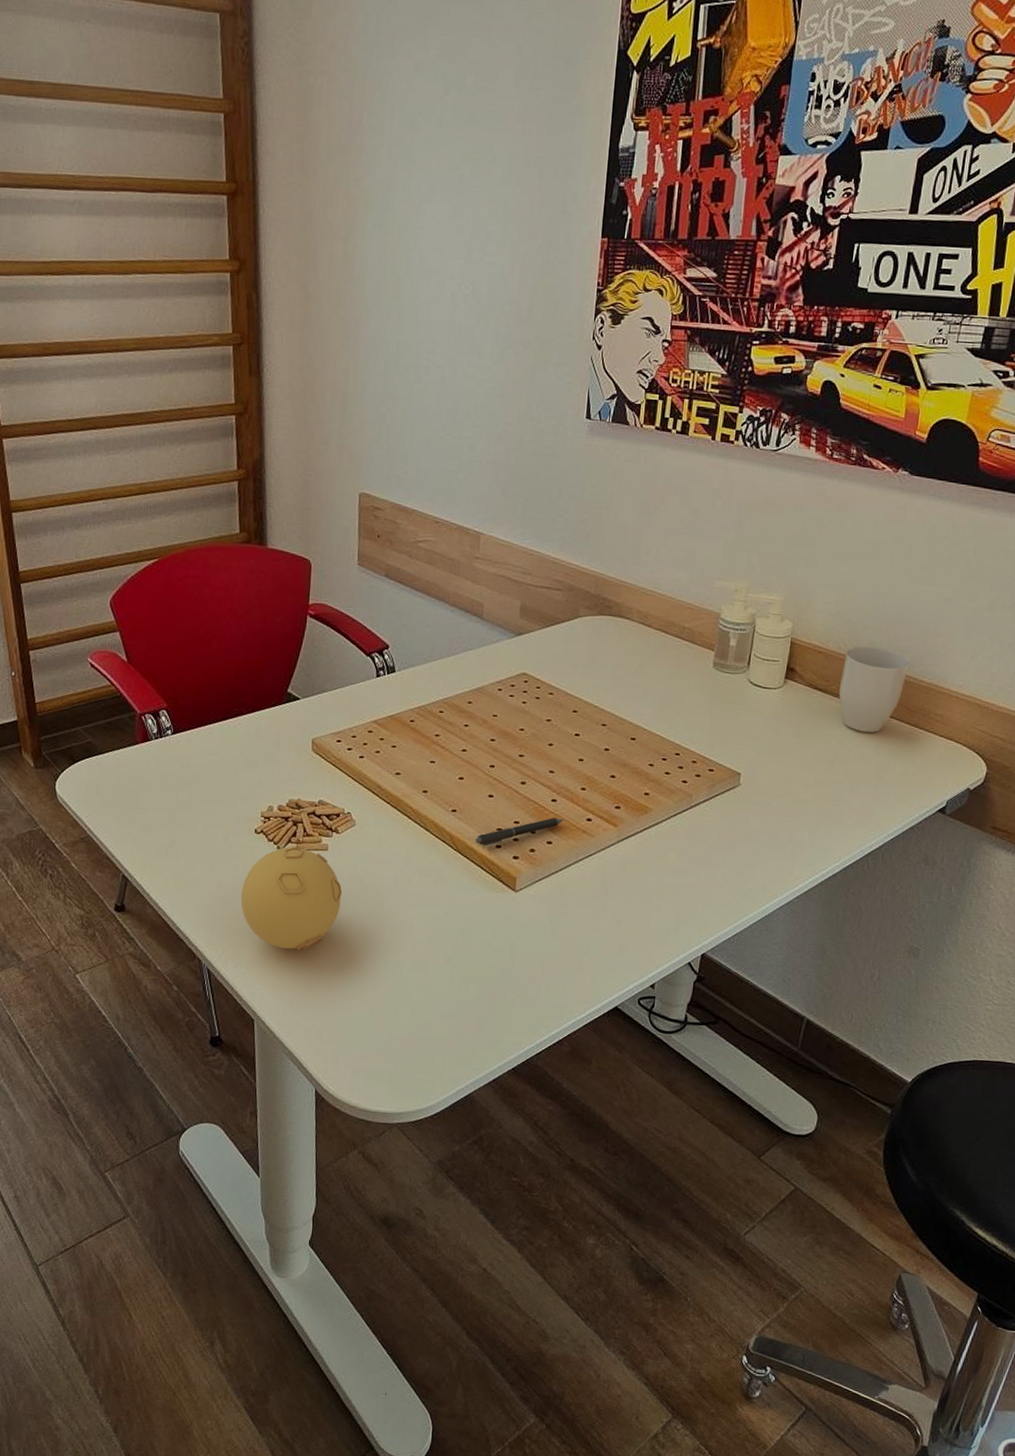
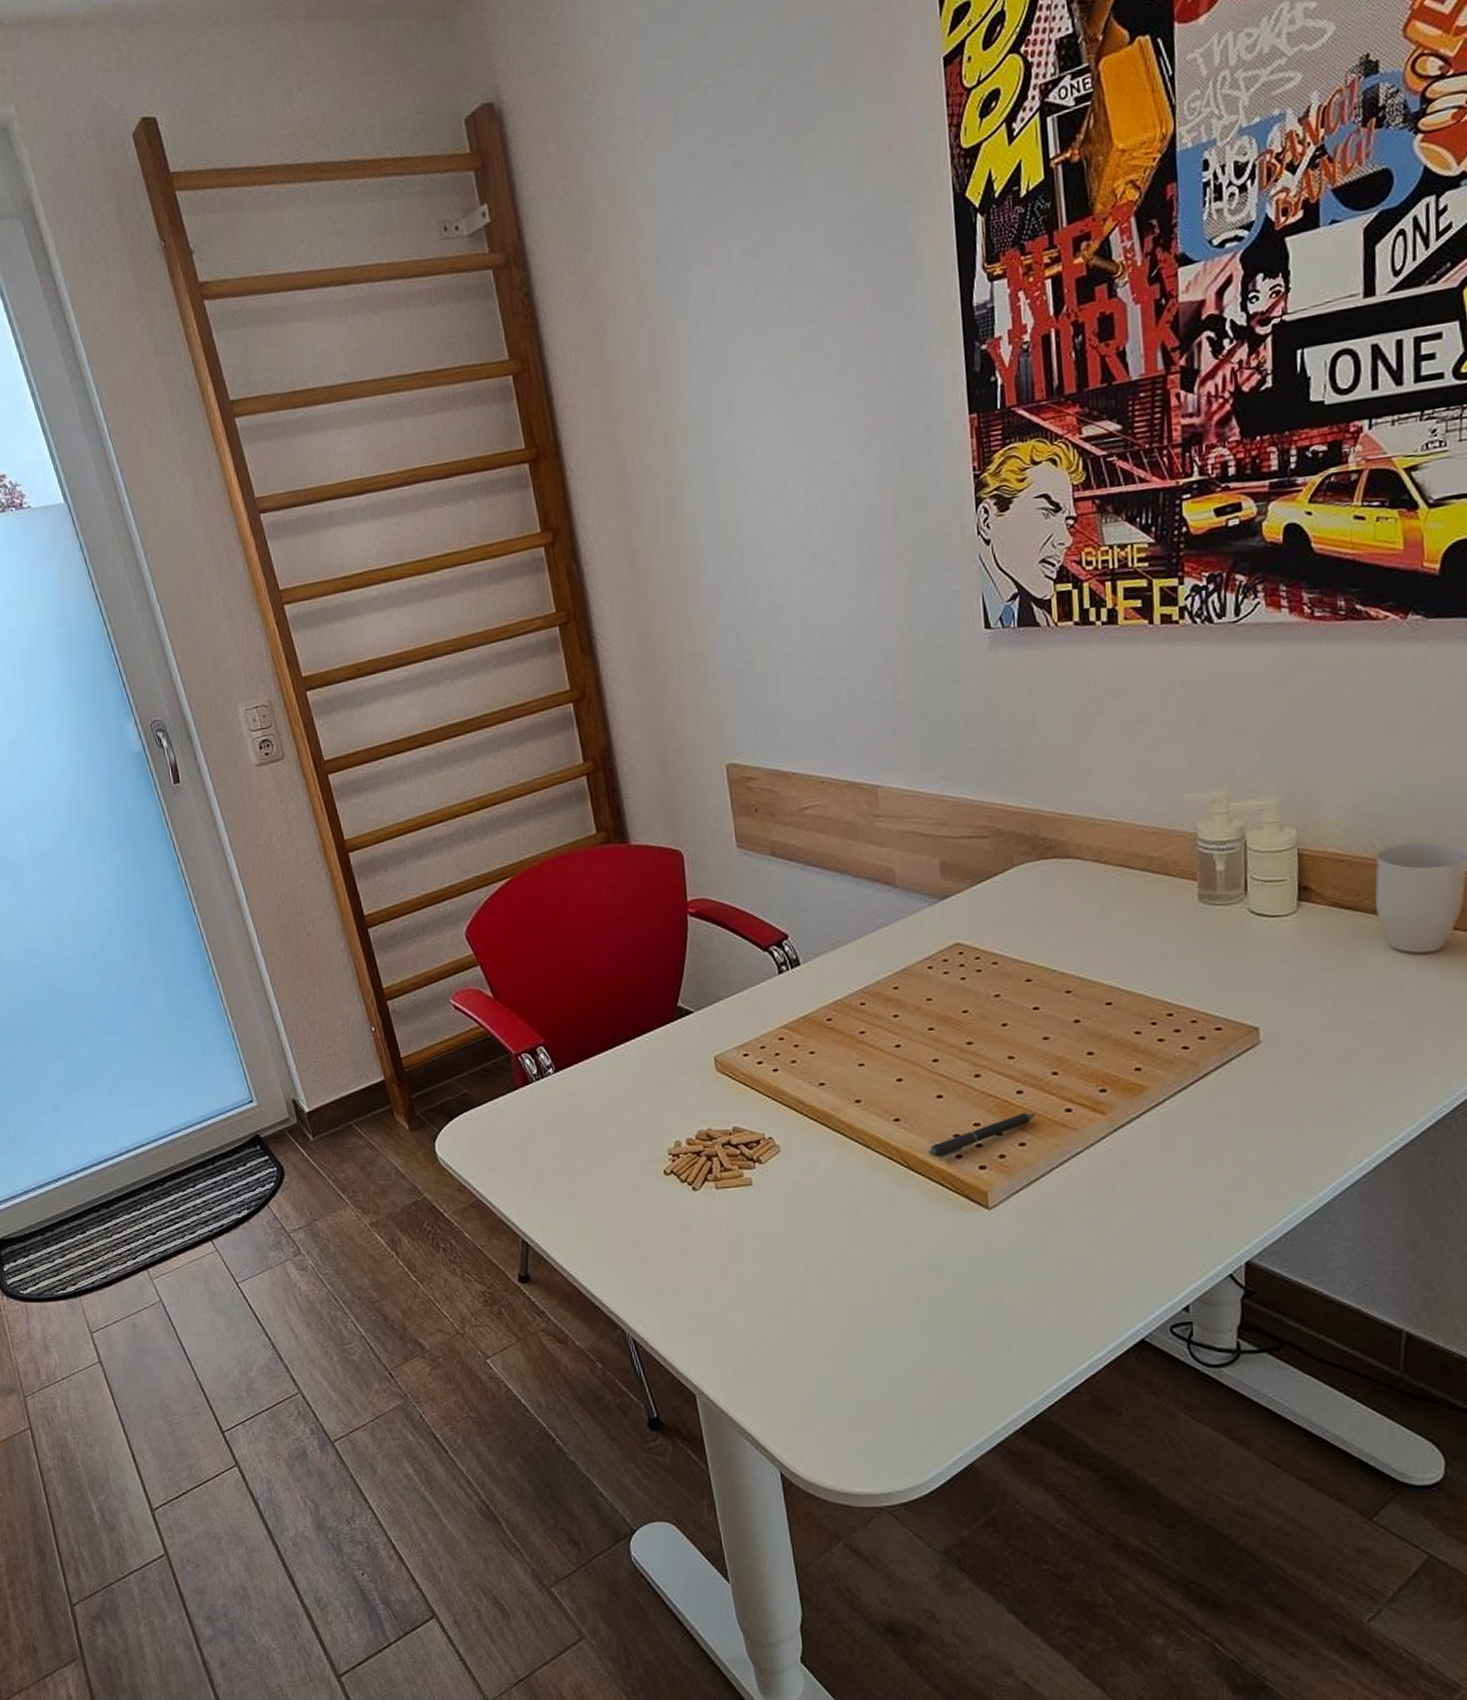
stress ball: present [241,846,343,951] -> none [658,1184,777,1308]

